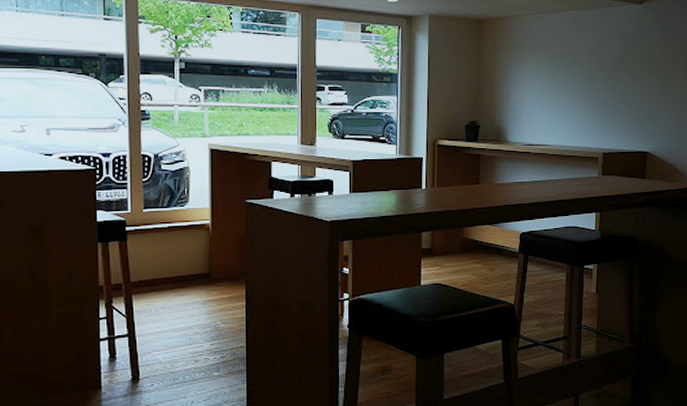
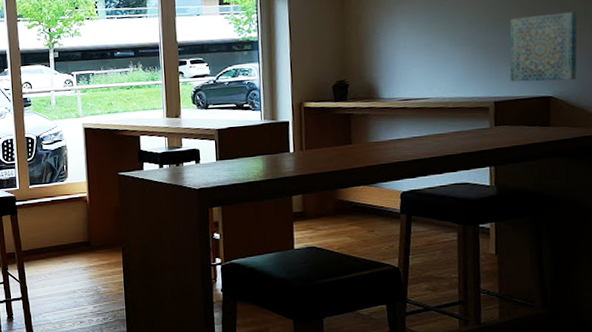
wall art: none [616,77,672,138] -> present [509,11,578,82]

